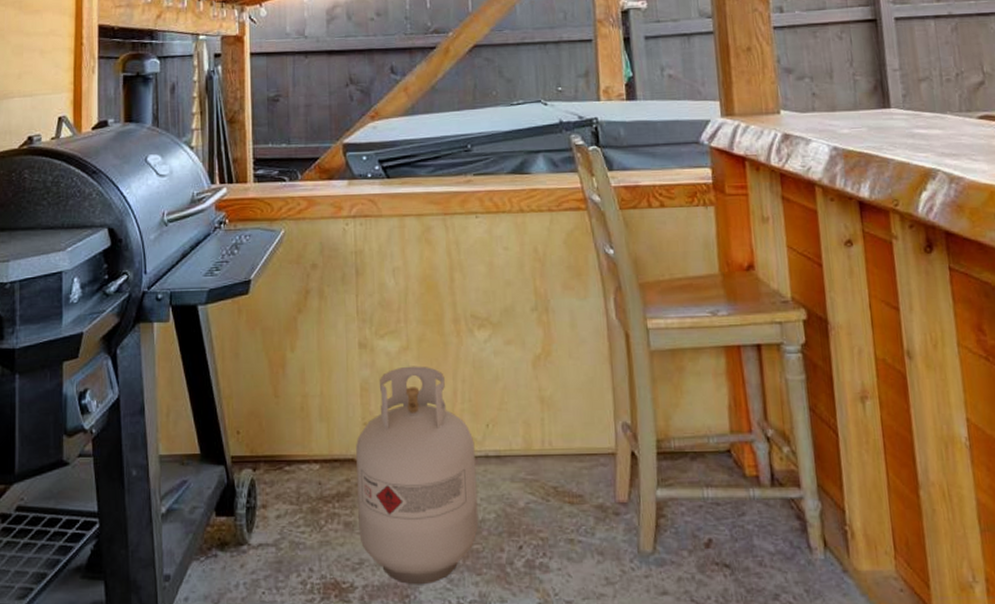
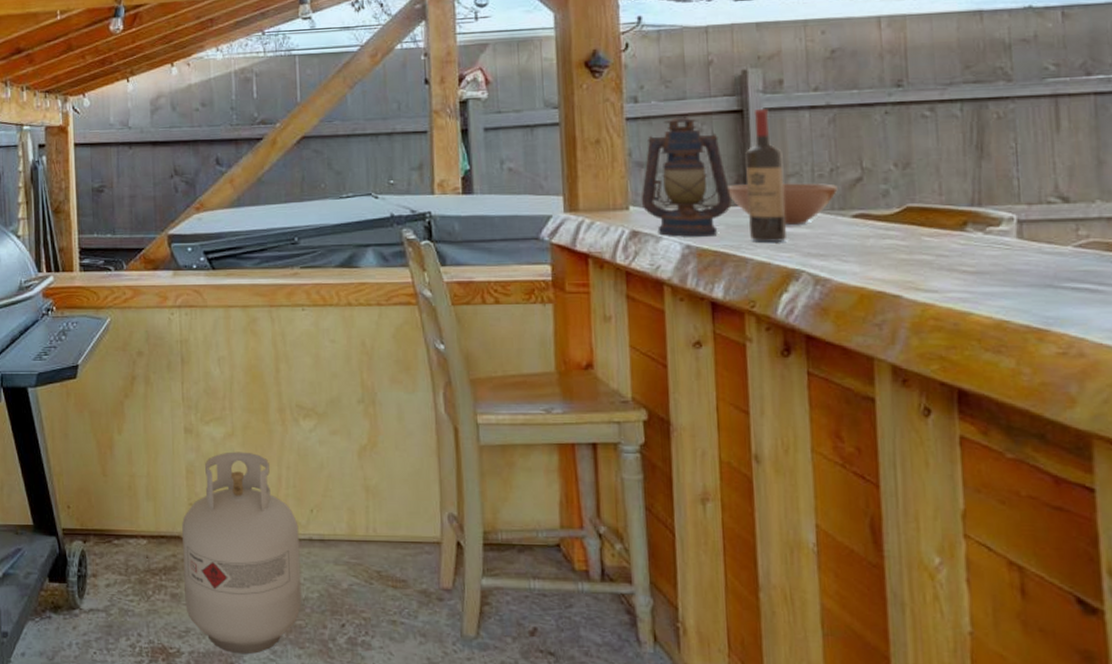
lantern: none [790,24,872,138] -> present [641,115,732,236]
bowl: none [867,87,964,126] -> present [727,183,838,225]
wine bottle: none [881,18,923,143] -> present [745,109,788,242]

